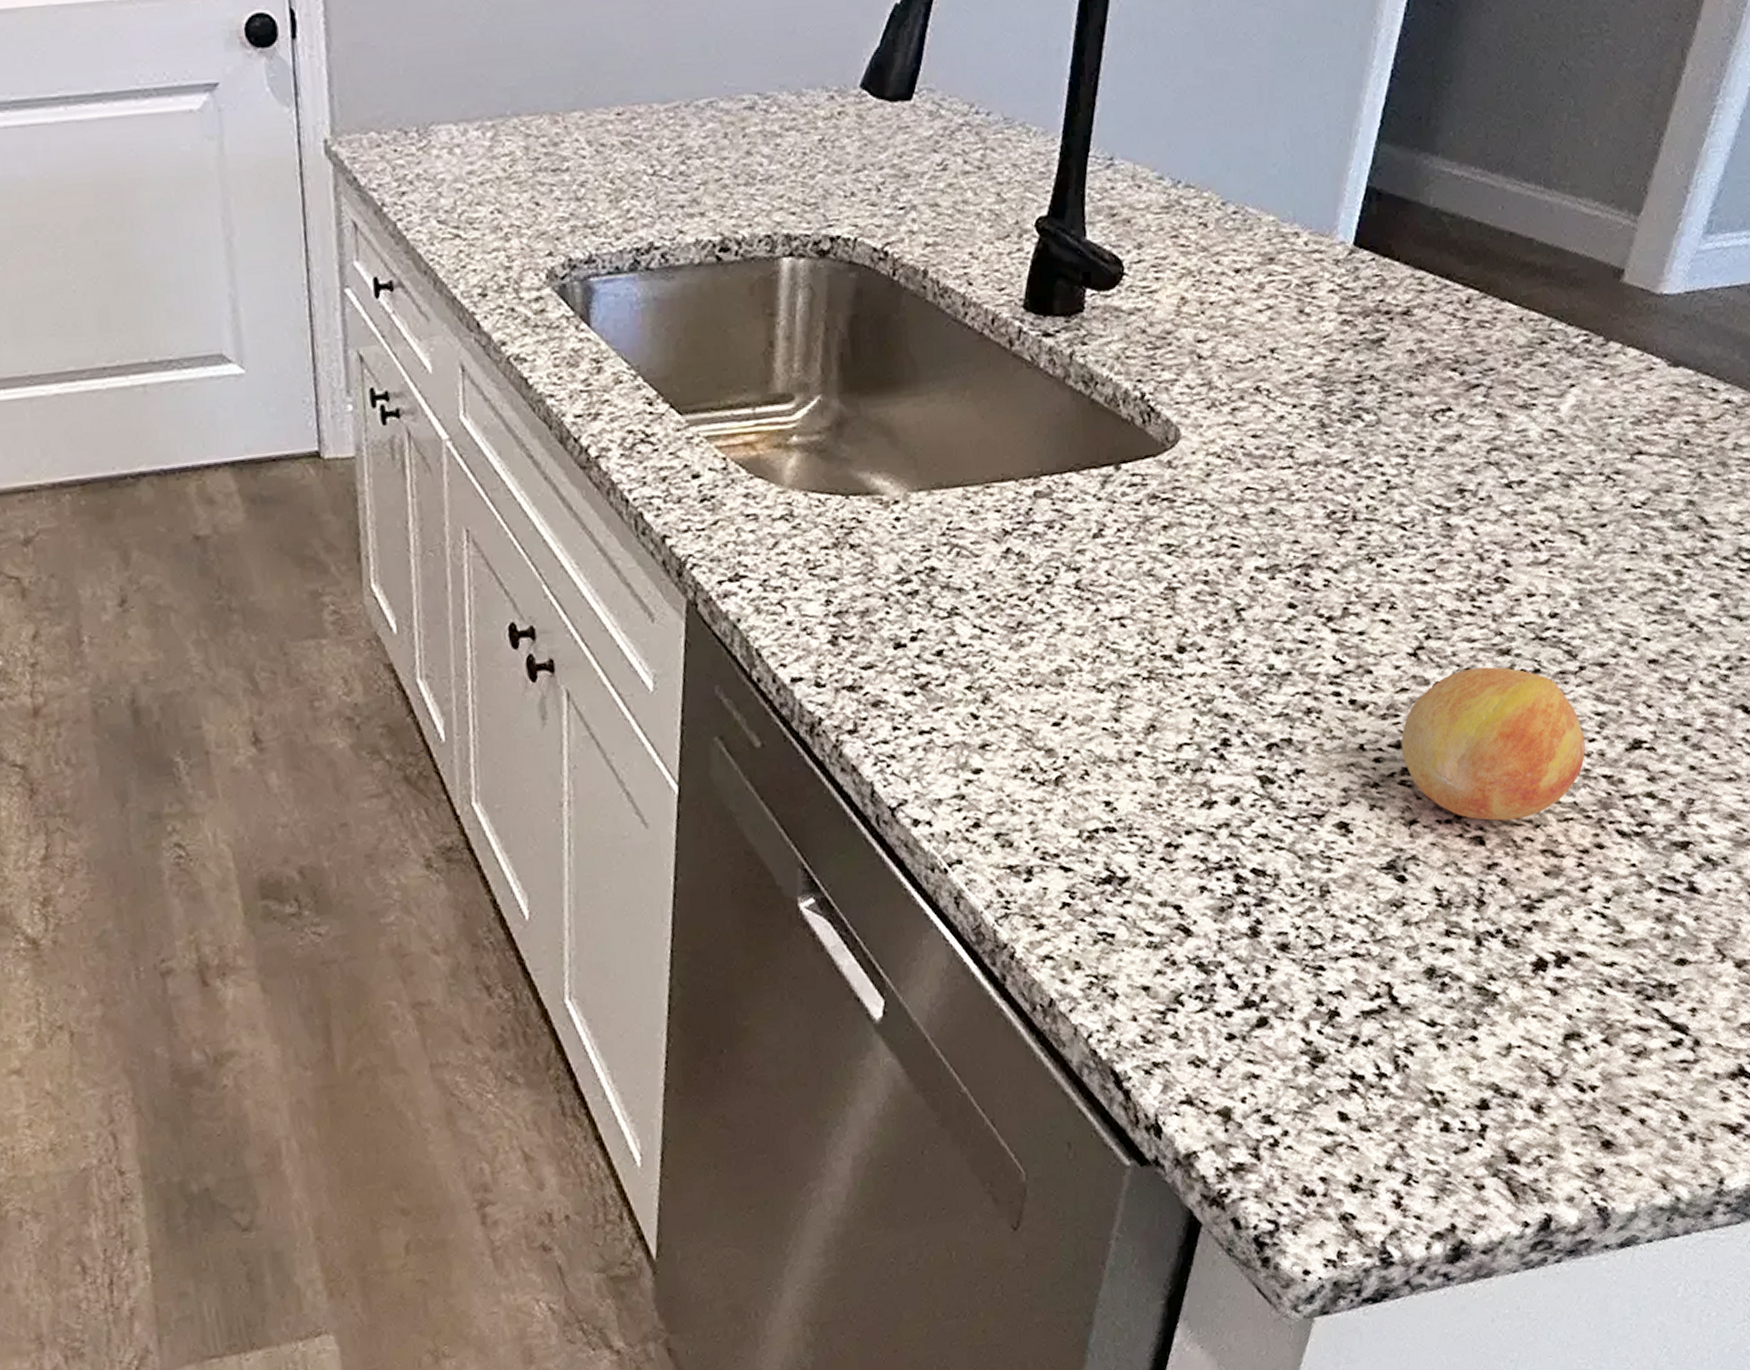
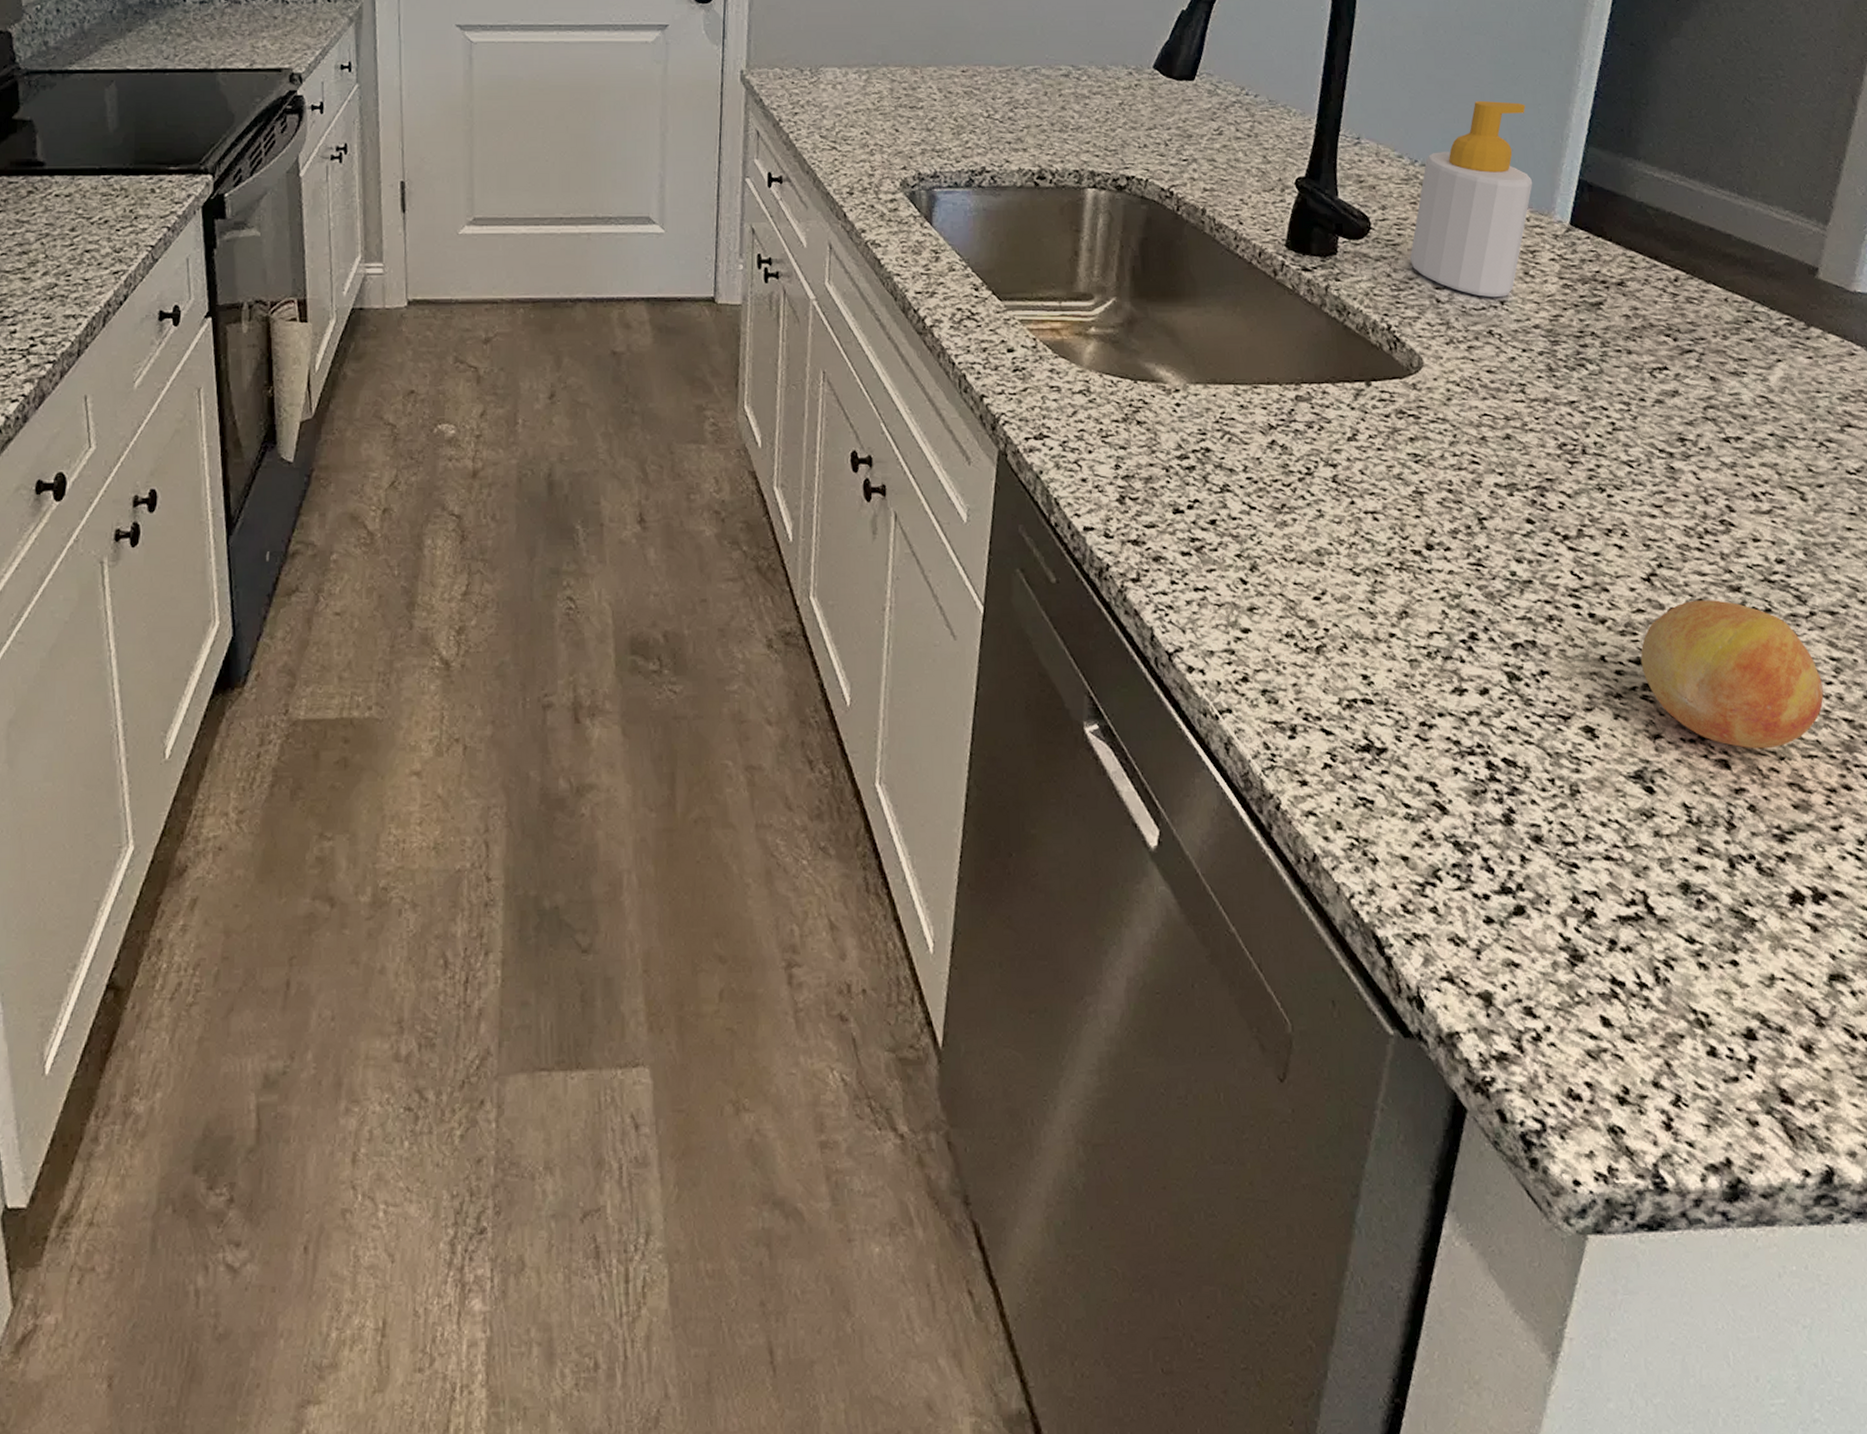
soap bottle: none [1168,93,1314,346] -> present [1409,101,1533,298]

